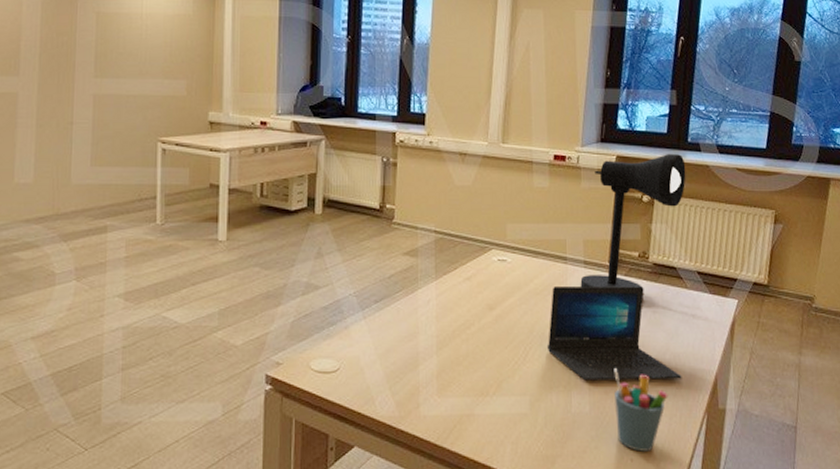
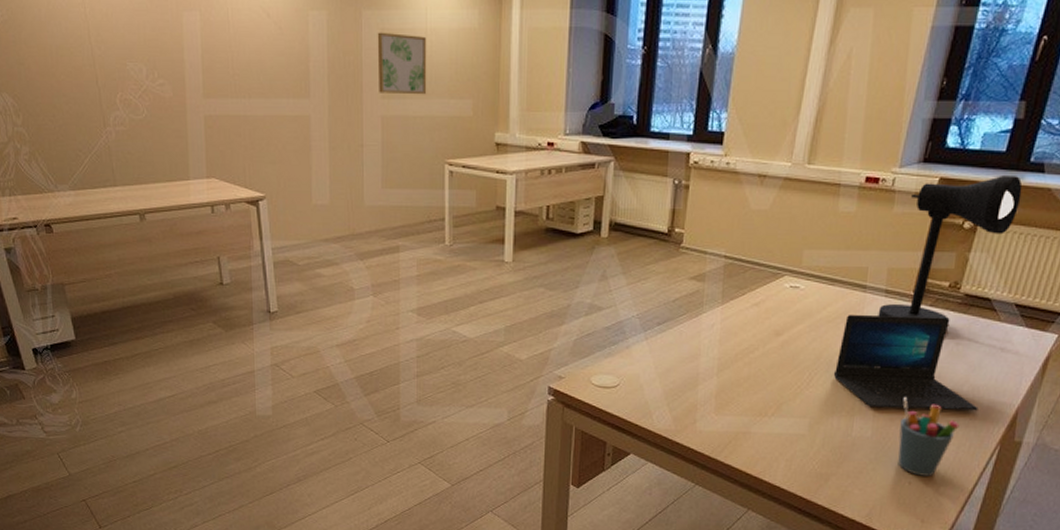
wall art: none [91,15,142,75] -> present [377,32,427,95]

